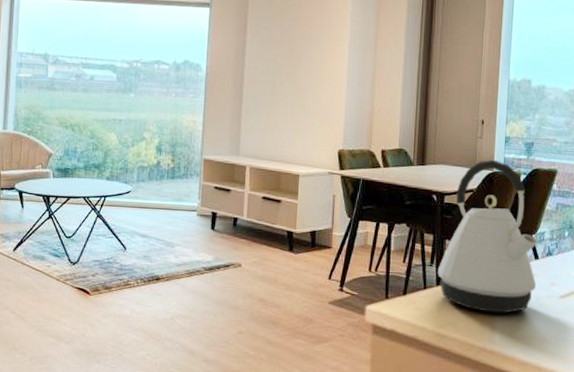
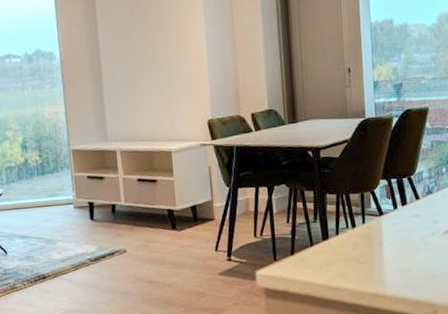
kettle: present [437,160,538,313] -> none [322,107,419,259]

